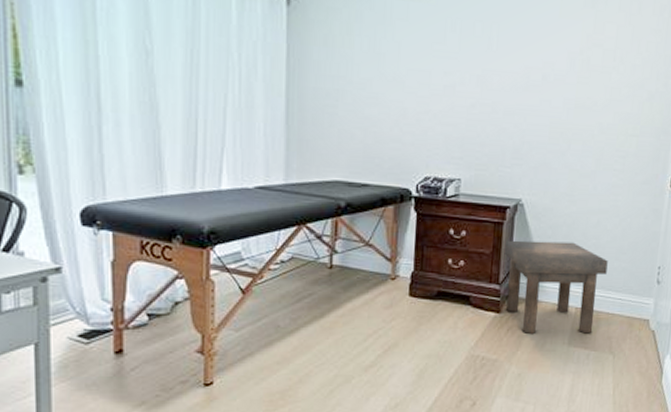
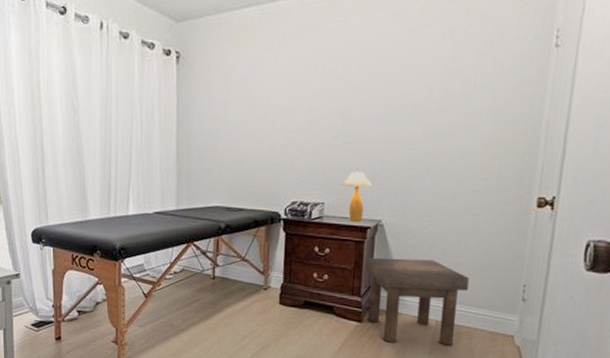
table lamp: none [480,141,513,201] -> present [342,168,373,222]

